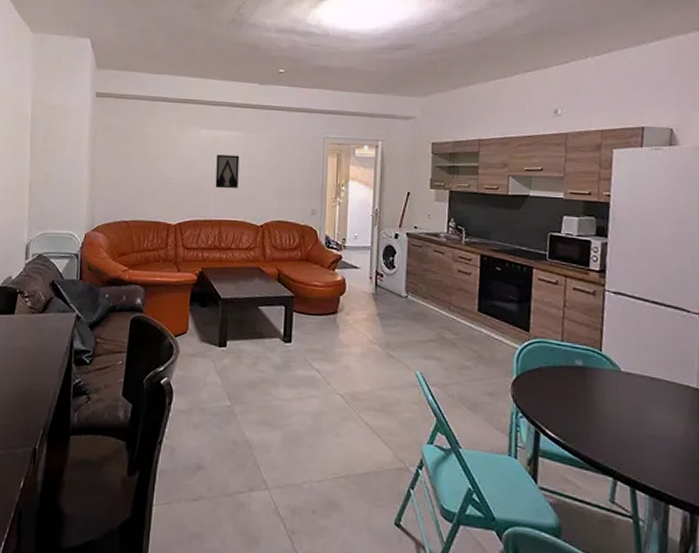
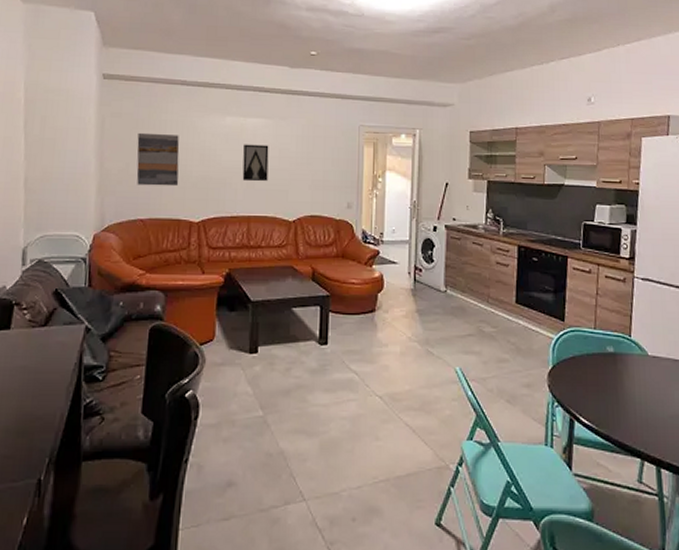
wall art: none [122,144,160,192] -> present [136,132,180,187]

